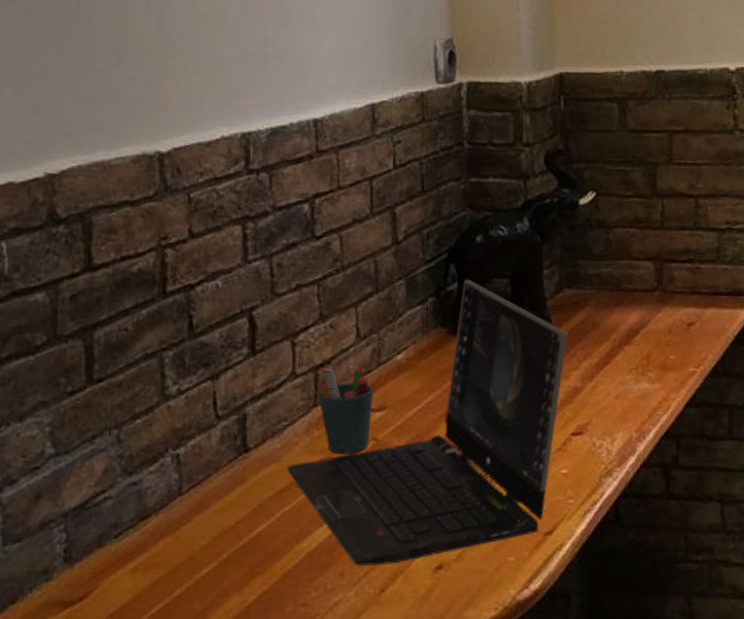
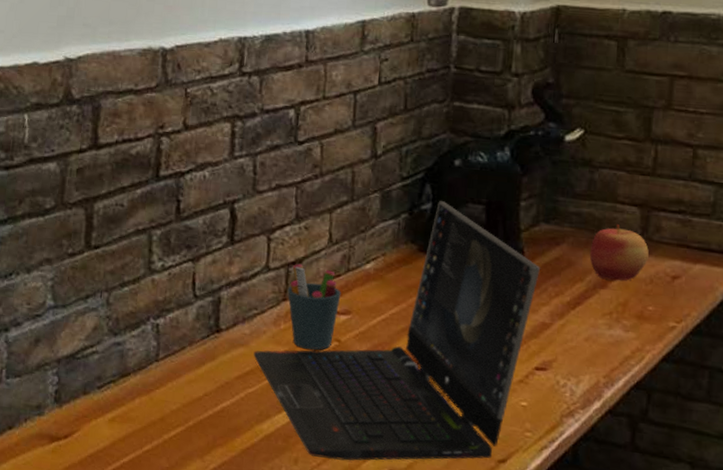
apple: none [611,280,665,336] -> present [589,224,649,281]

